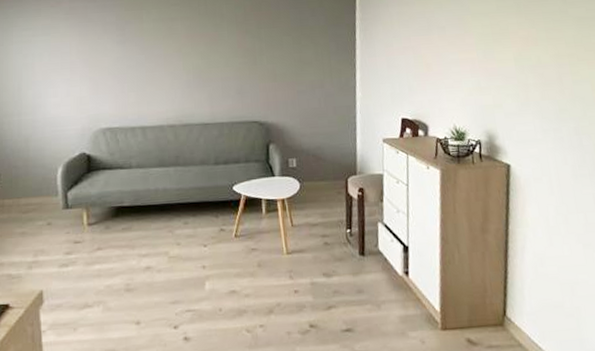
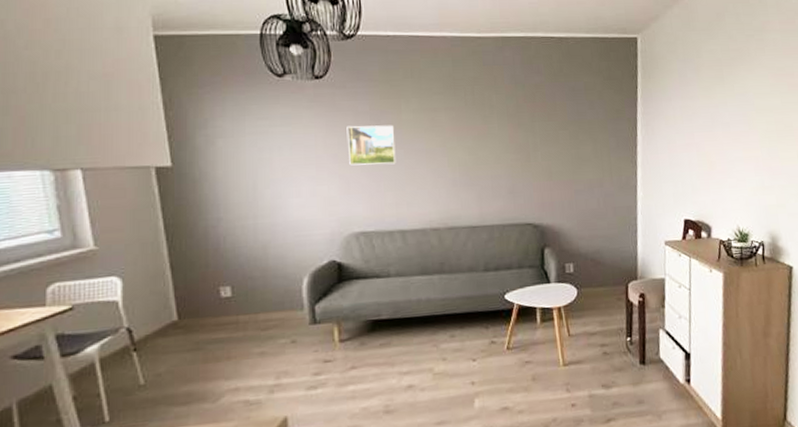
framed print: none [96,33,138,69] -> present [346,125,396,166]

